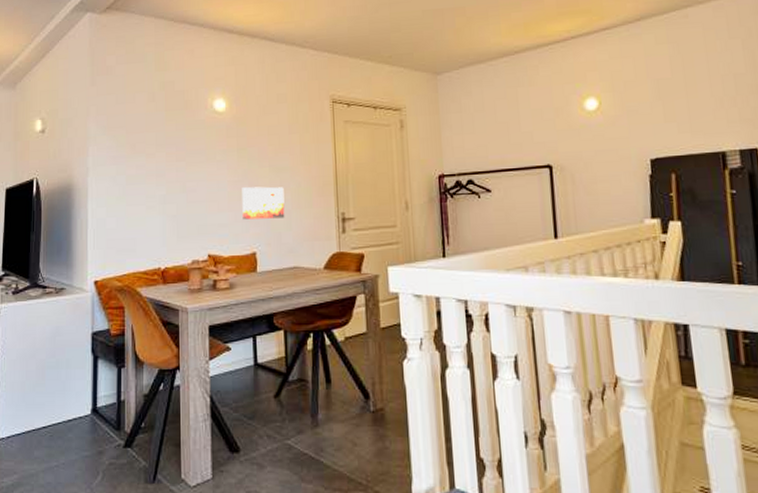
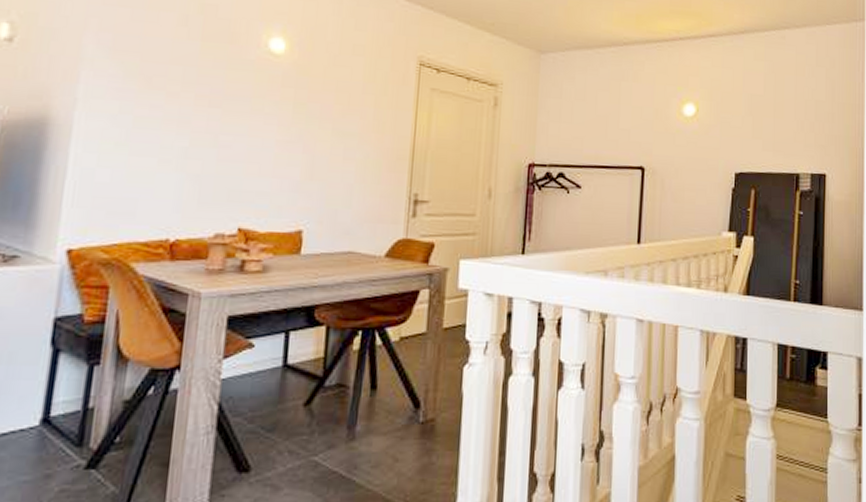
wall art: present [242,186,285,220] -> none [290,150,348,193]

